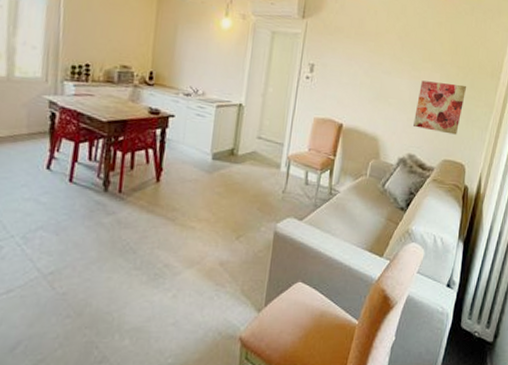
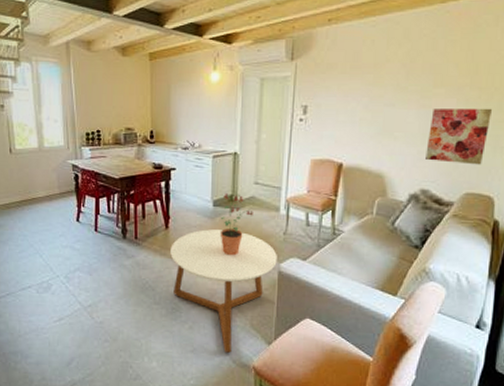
coffee table: none [158,184,275,323] -> present [170,229,277,353]
potted plant: none [216,146,254,215] -> present [220,193,253,256]

